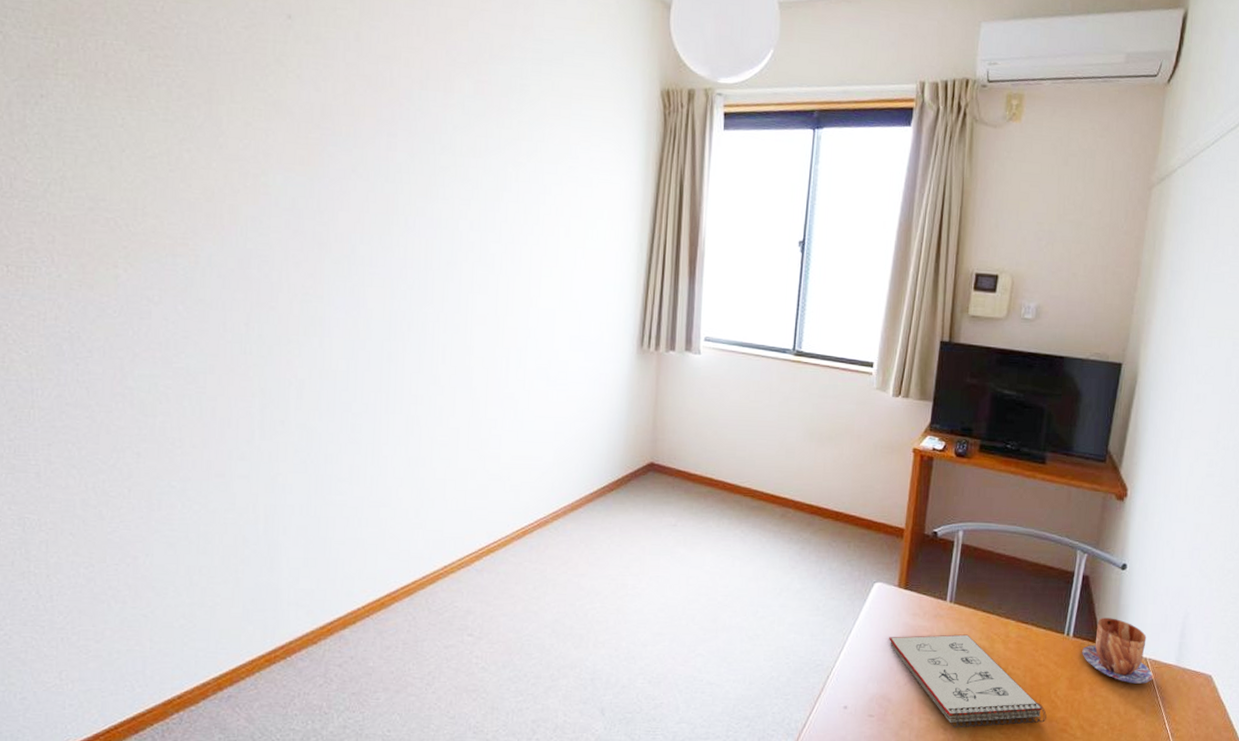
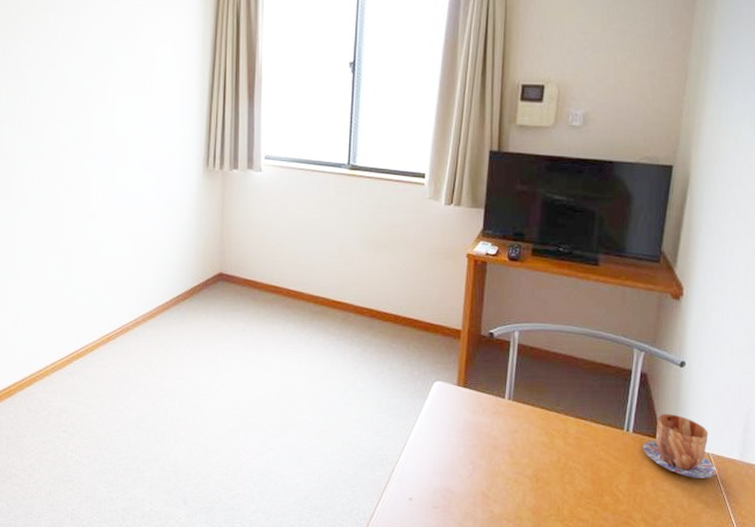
notepad: present [889,634,1047,728] -> none [450,430,609,520]

